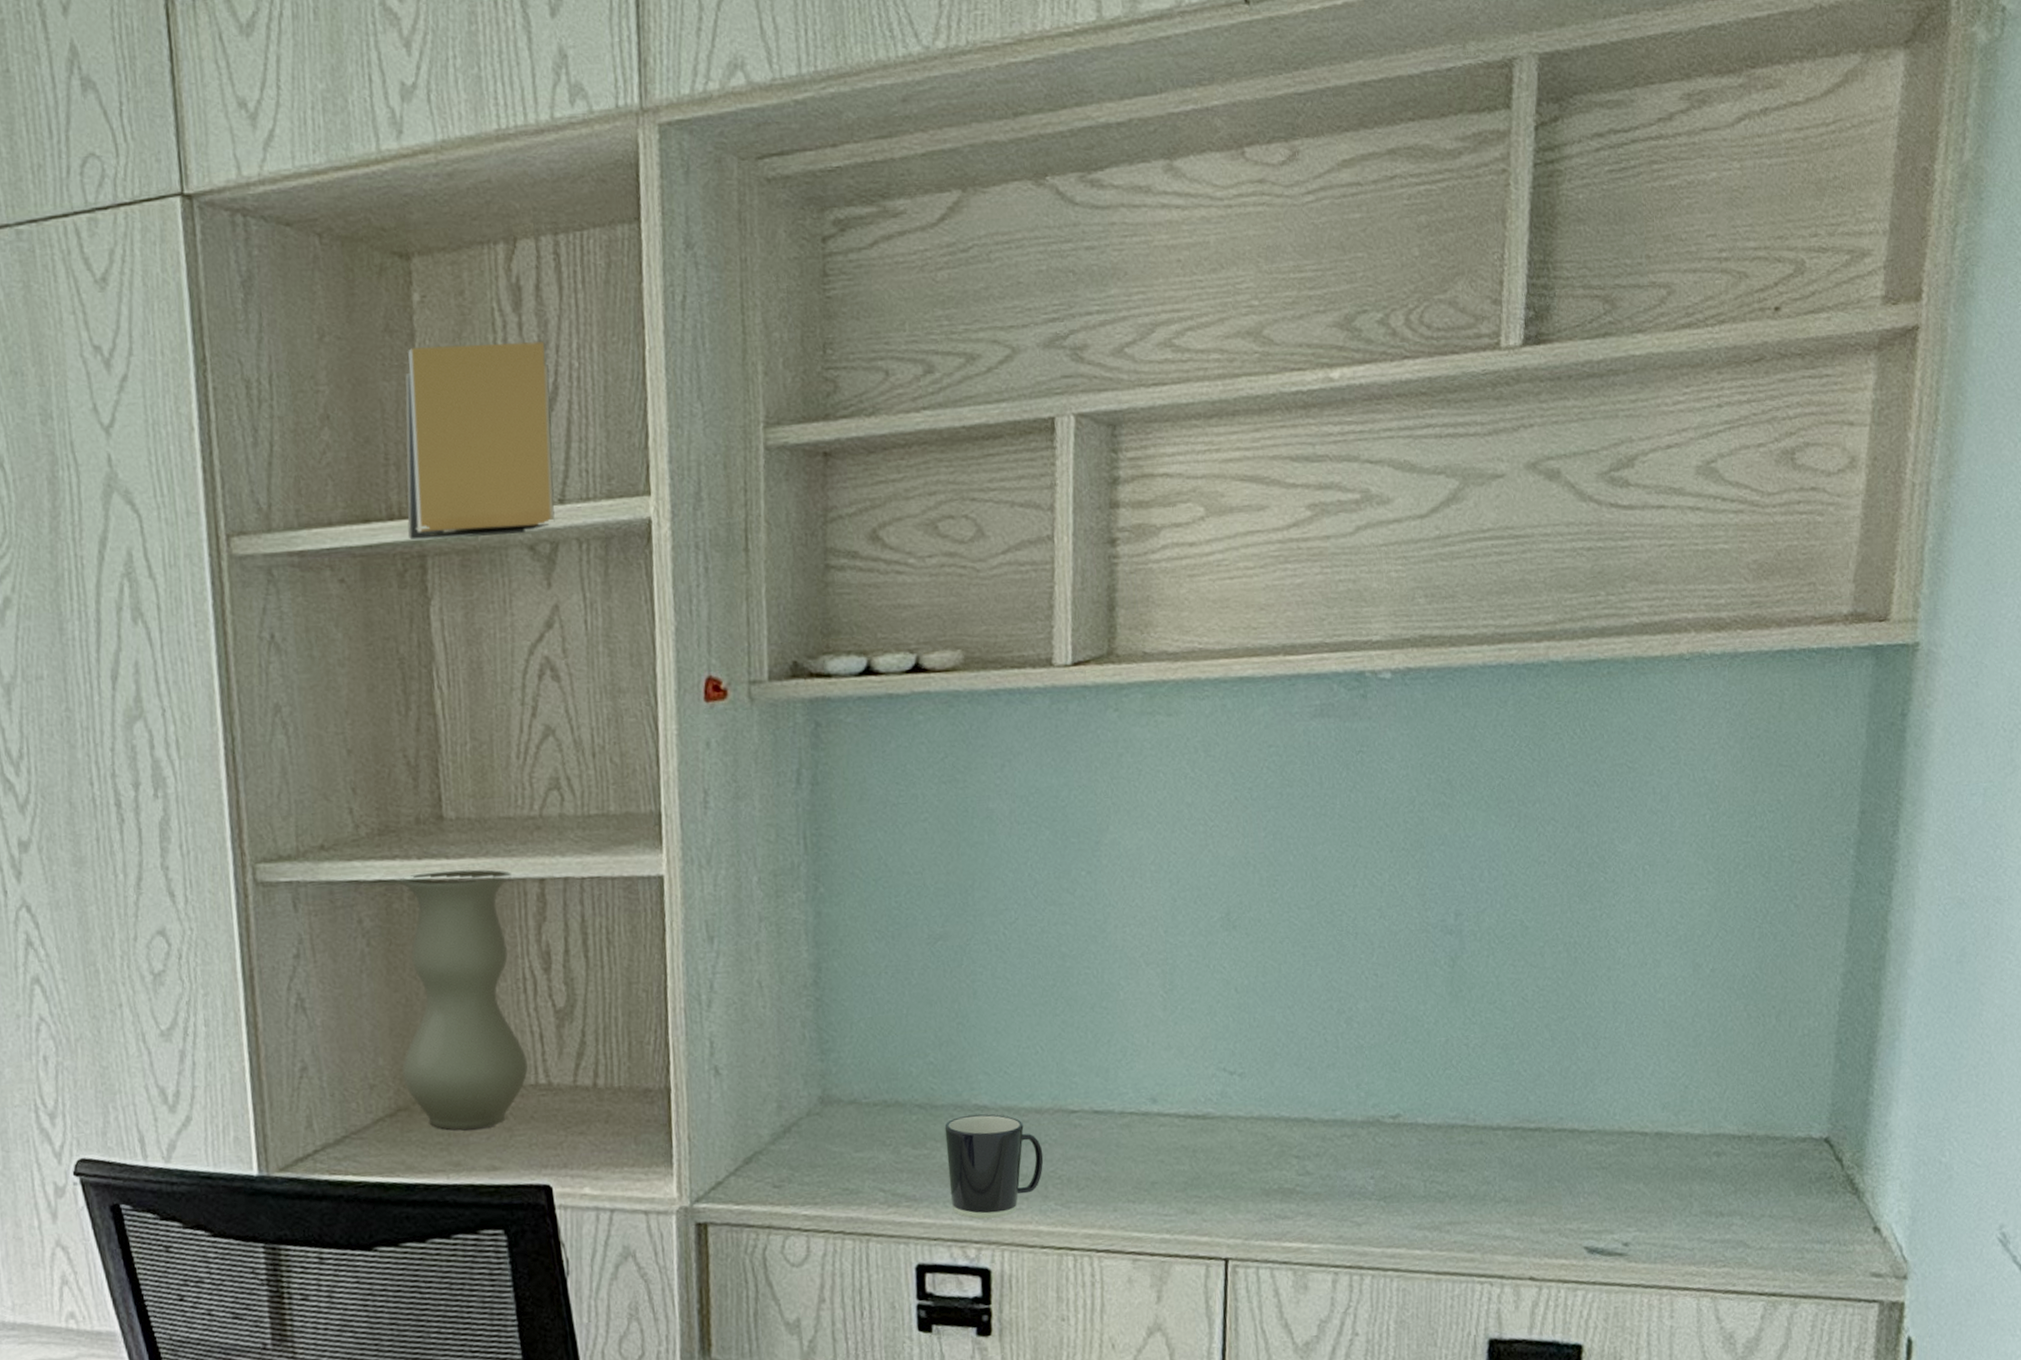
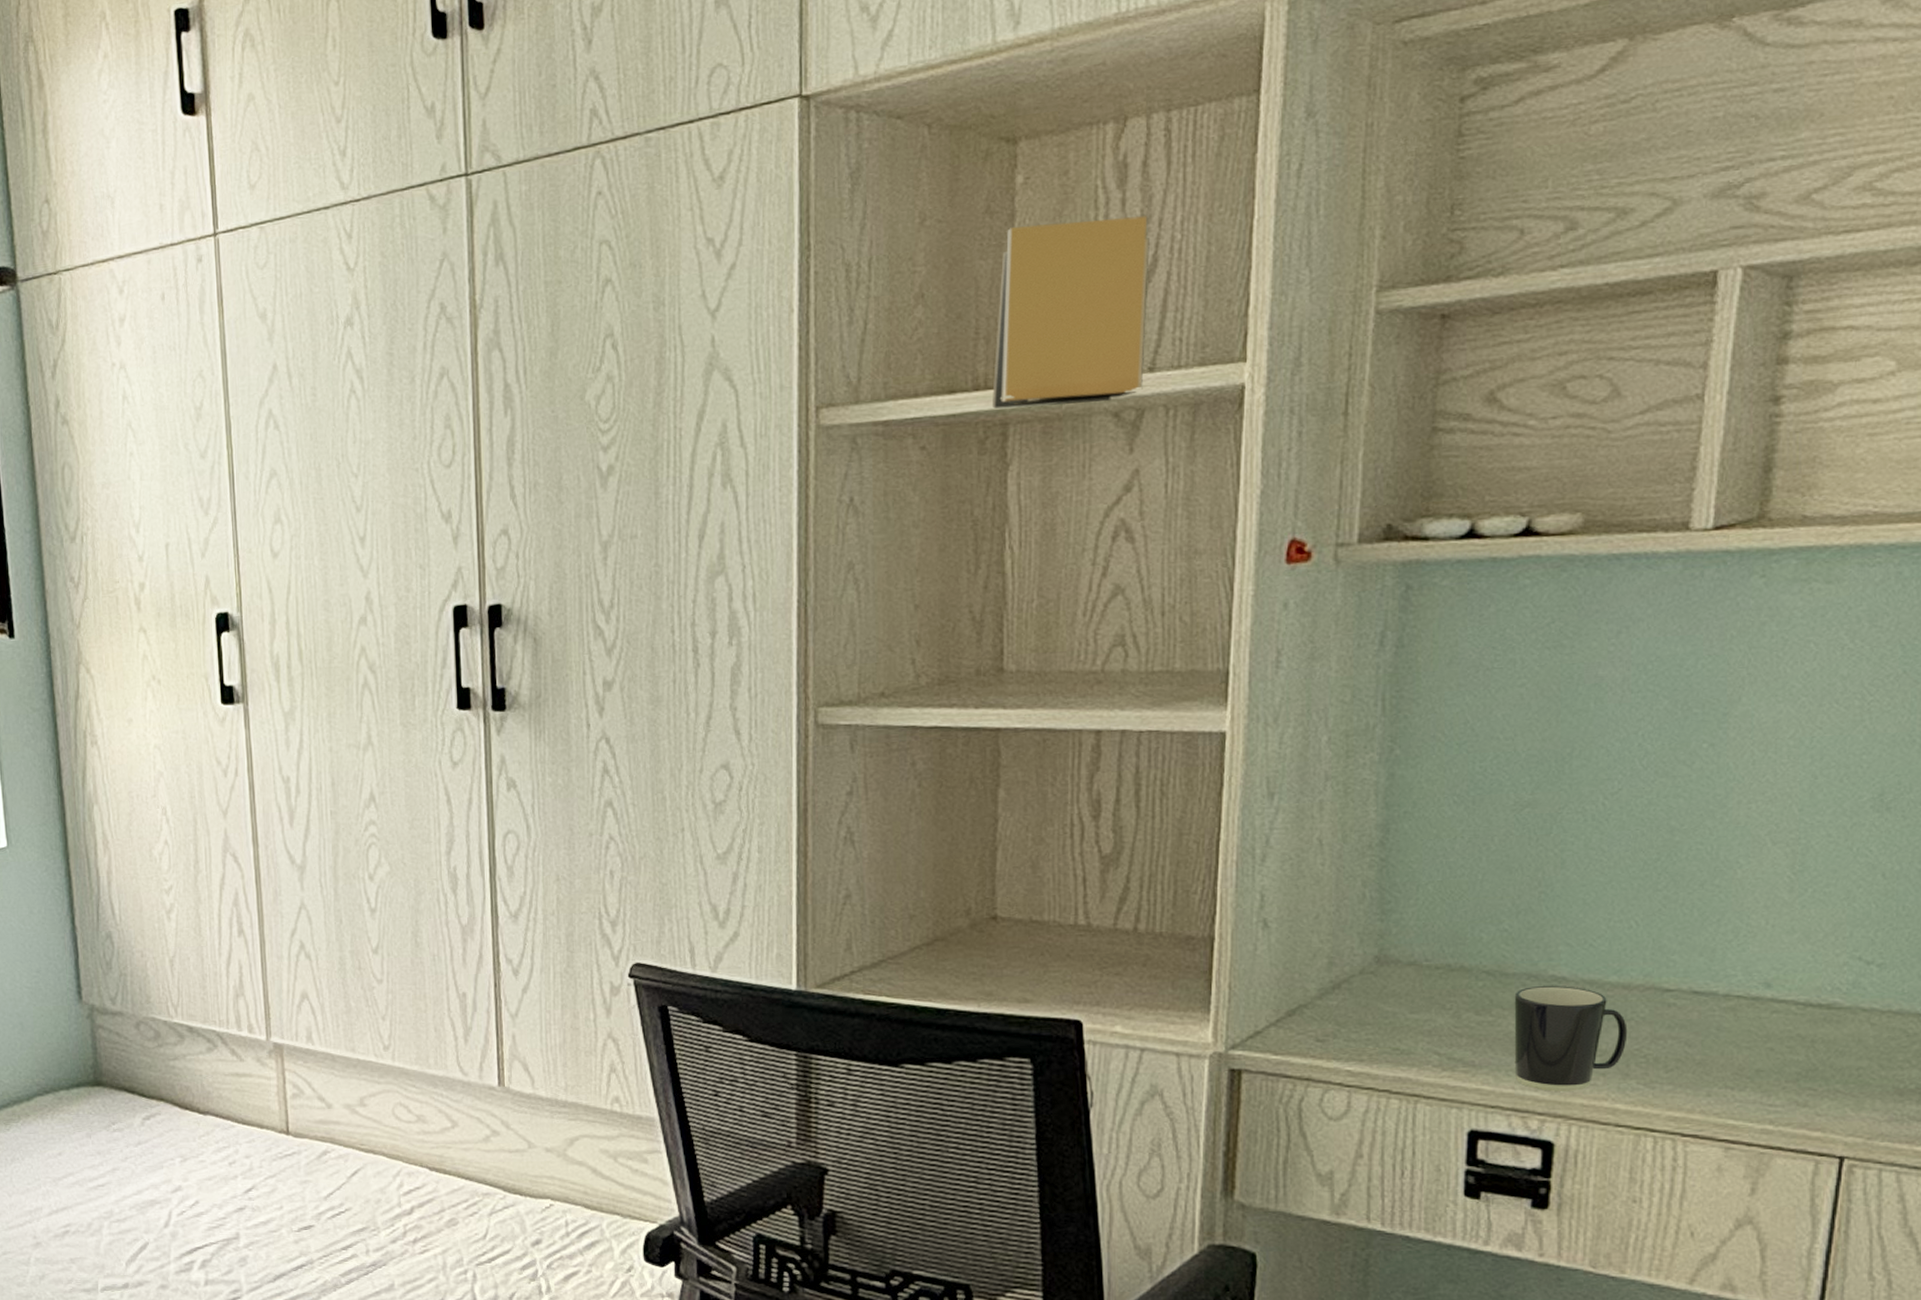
vase: present [400,869,528,1130] -> none [942,719,1068,963]

